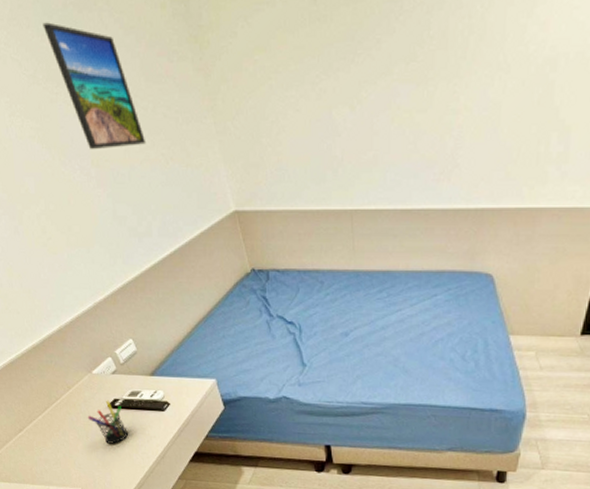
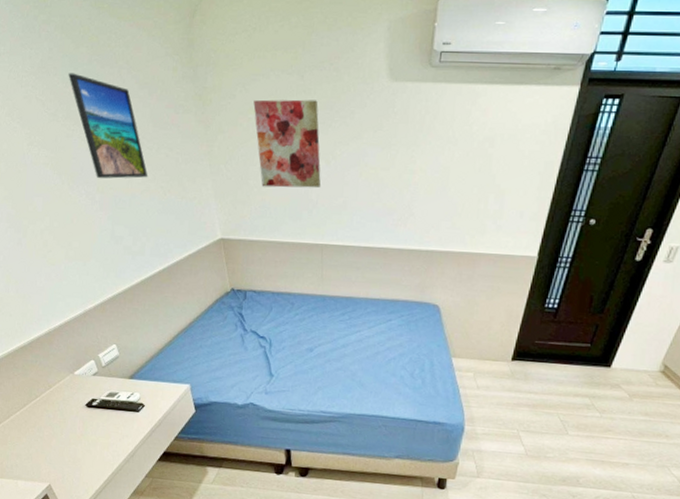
pen holder: present [87,400,129,444] -> none [64,399,103,442]
wall art: none [259,29,346,145] -> present [253,99,322,188]

